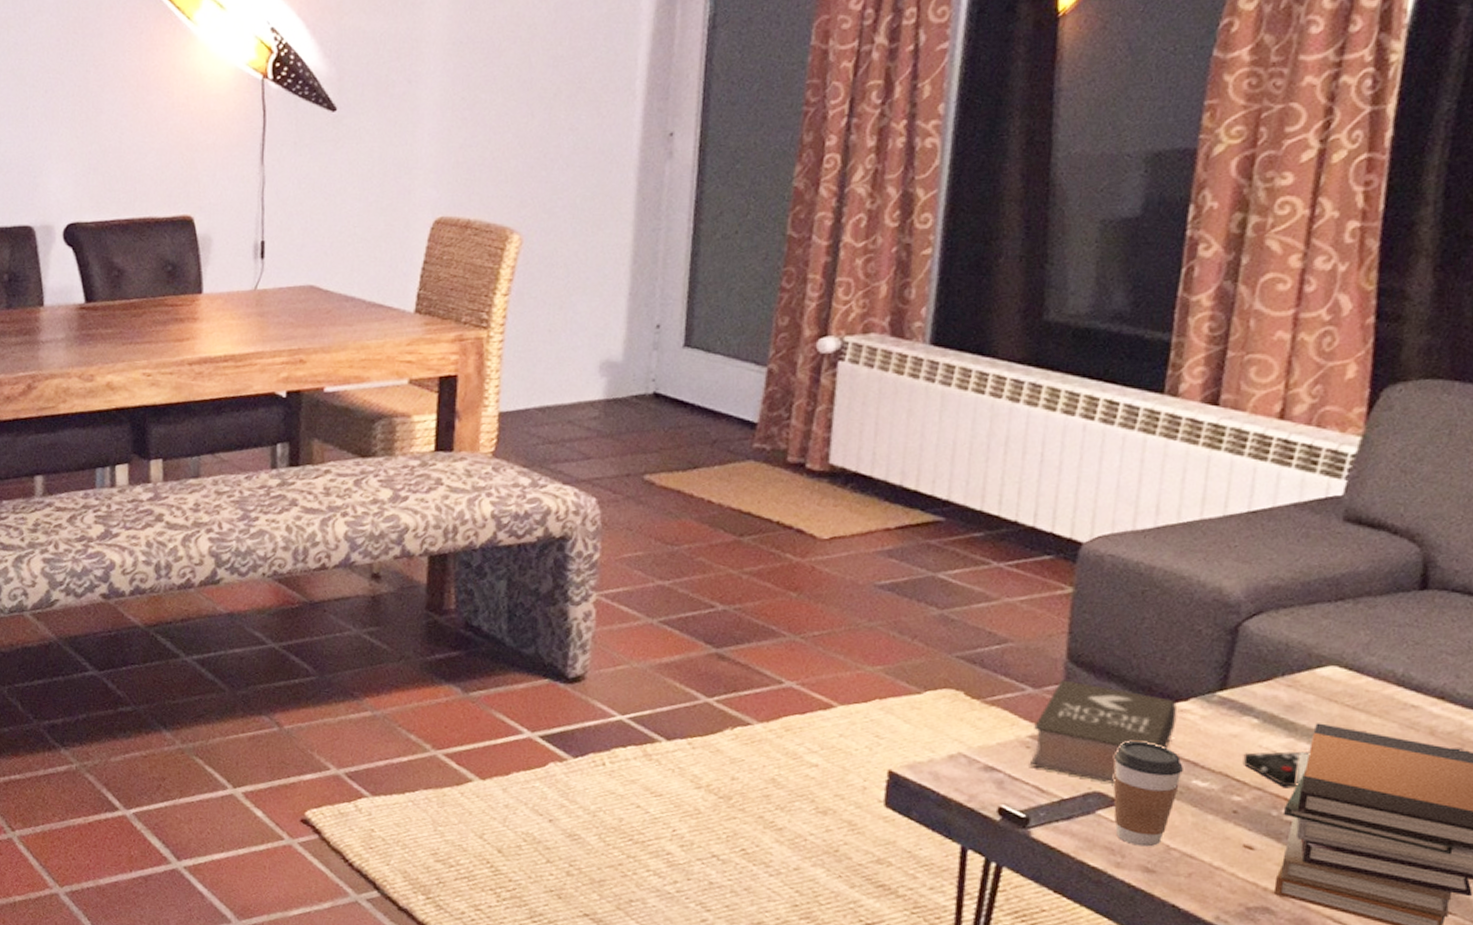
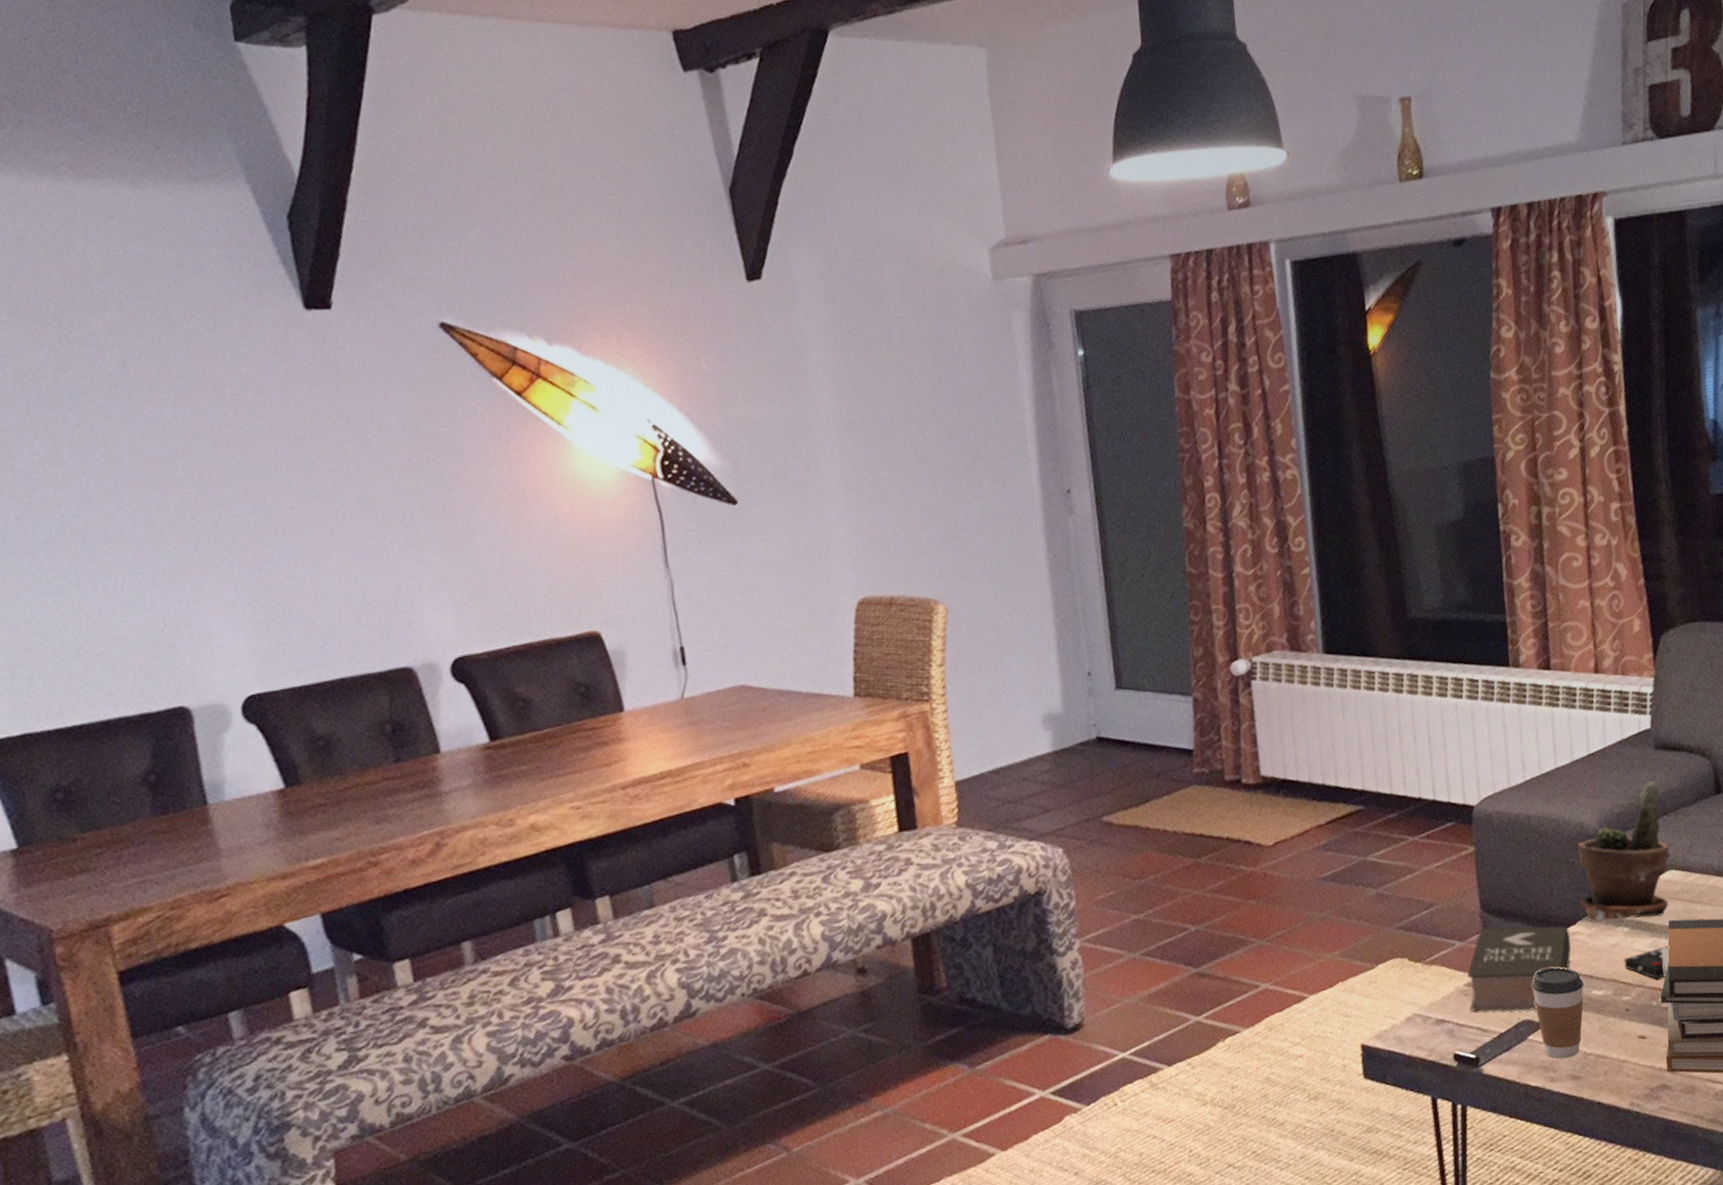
potted plant: none [1199,558,1339,716] -> present [1578,781,1671,921]

